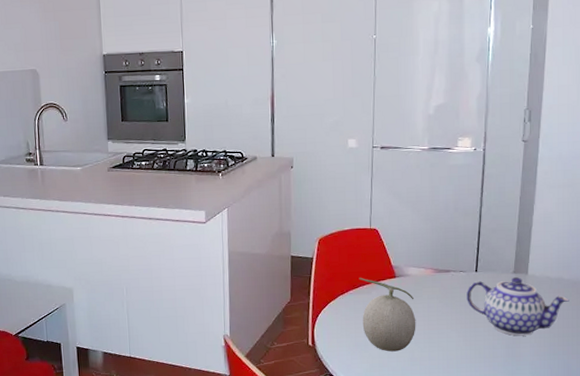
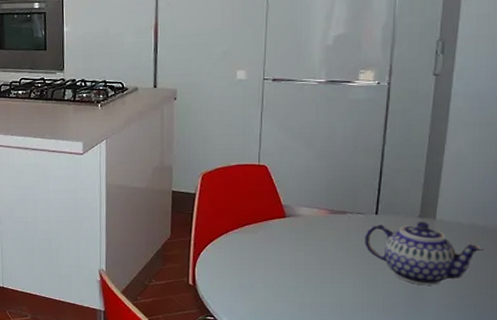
fruit: present [359,277,416,352] -> none [245,215,307,295]

